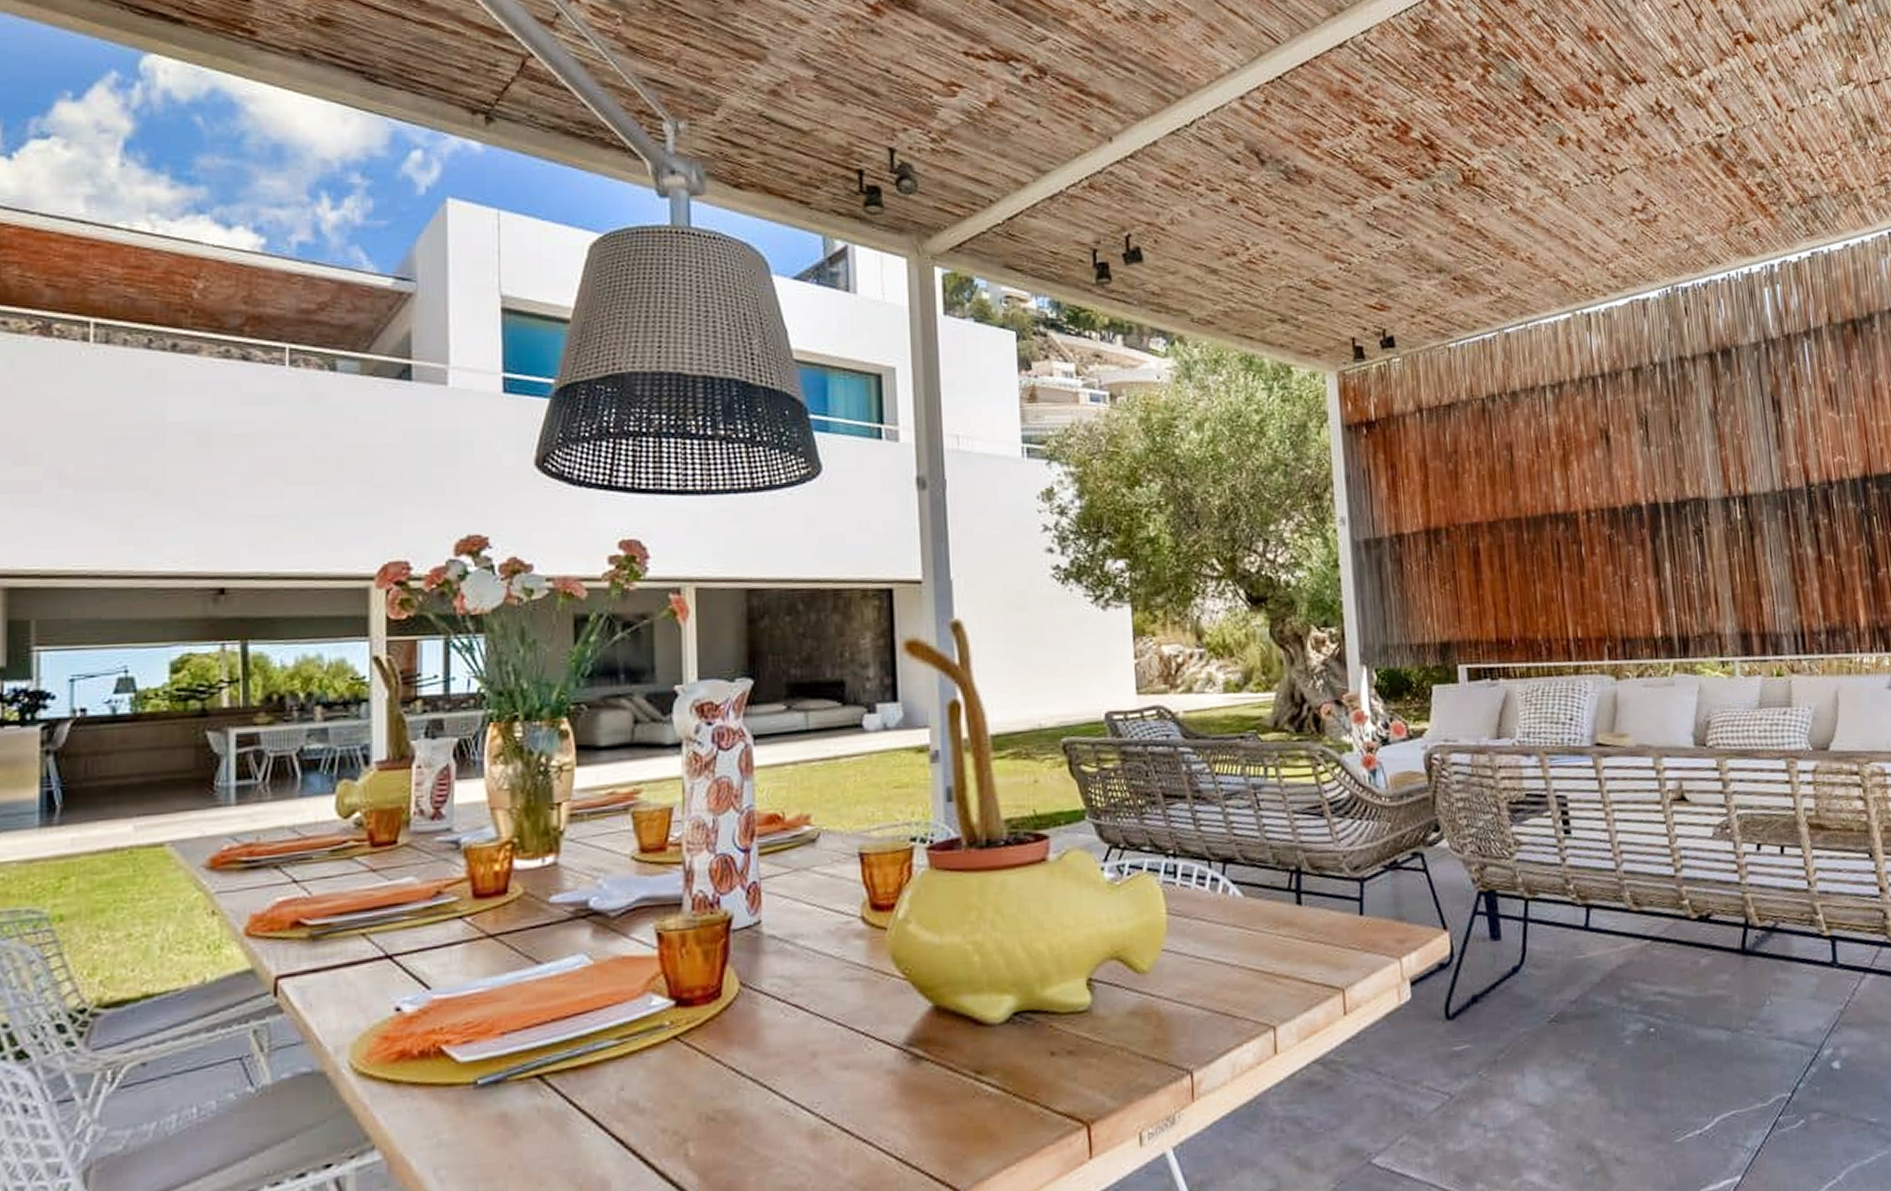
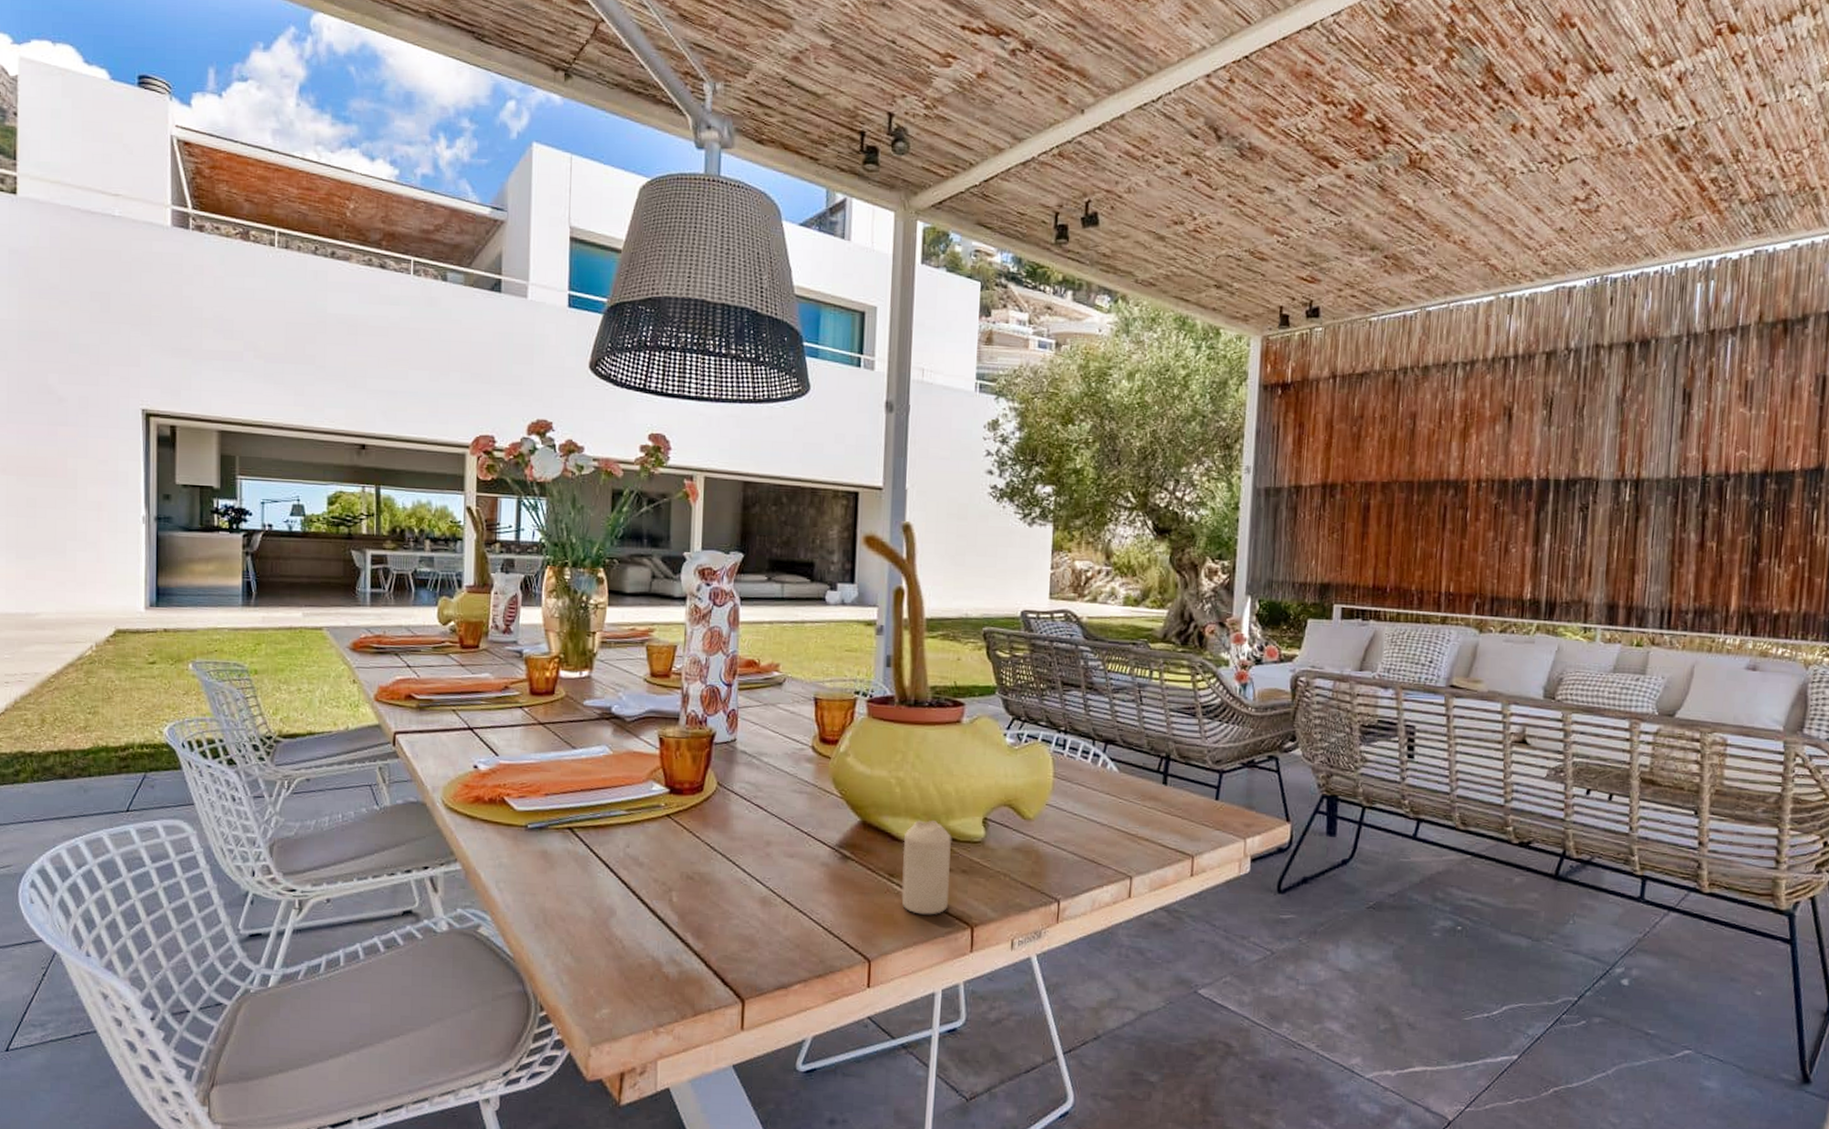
candle: none [989,990,1055,1119] -> present [901,819,953,915]

